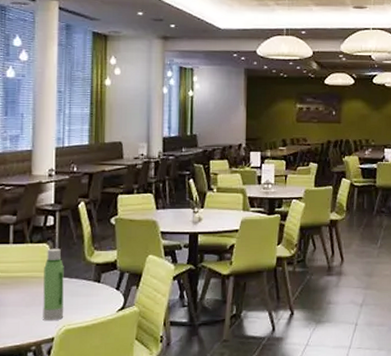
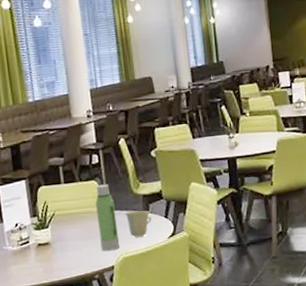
cup: none [74,279,102,308] -> present [125,210,152,238]

